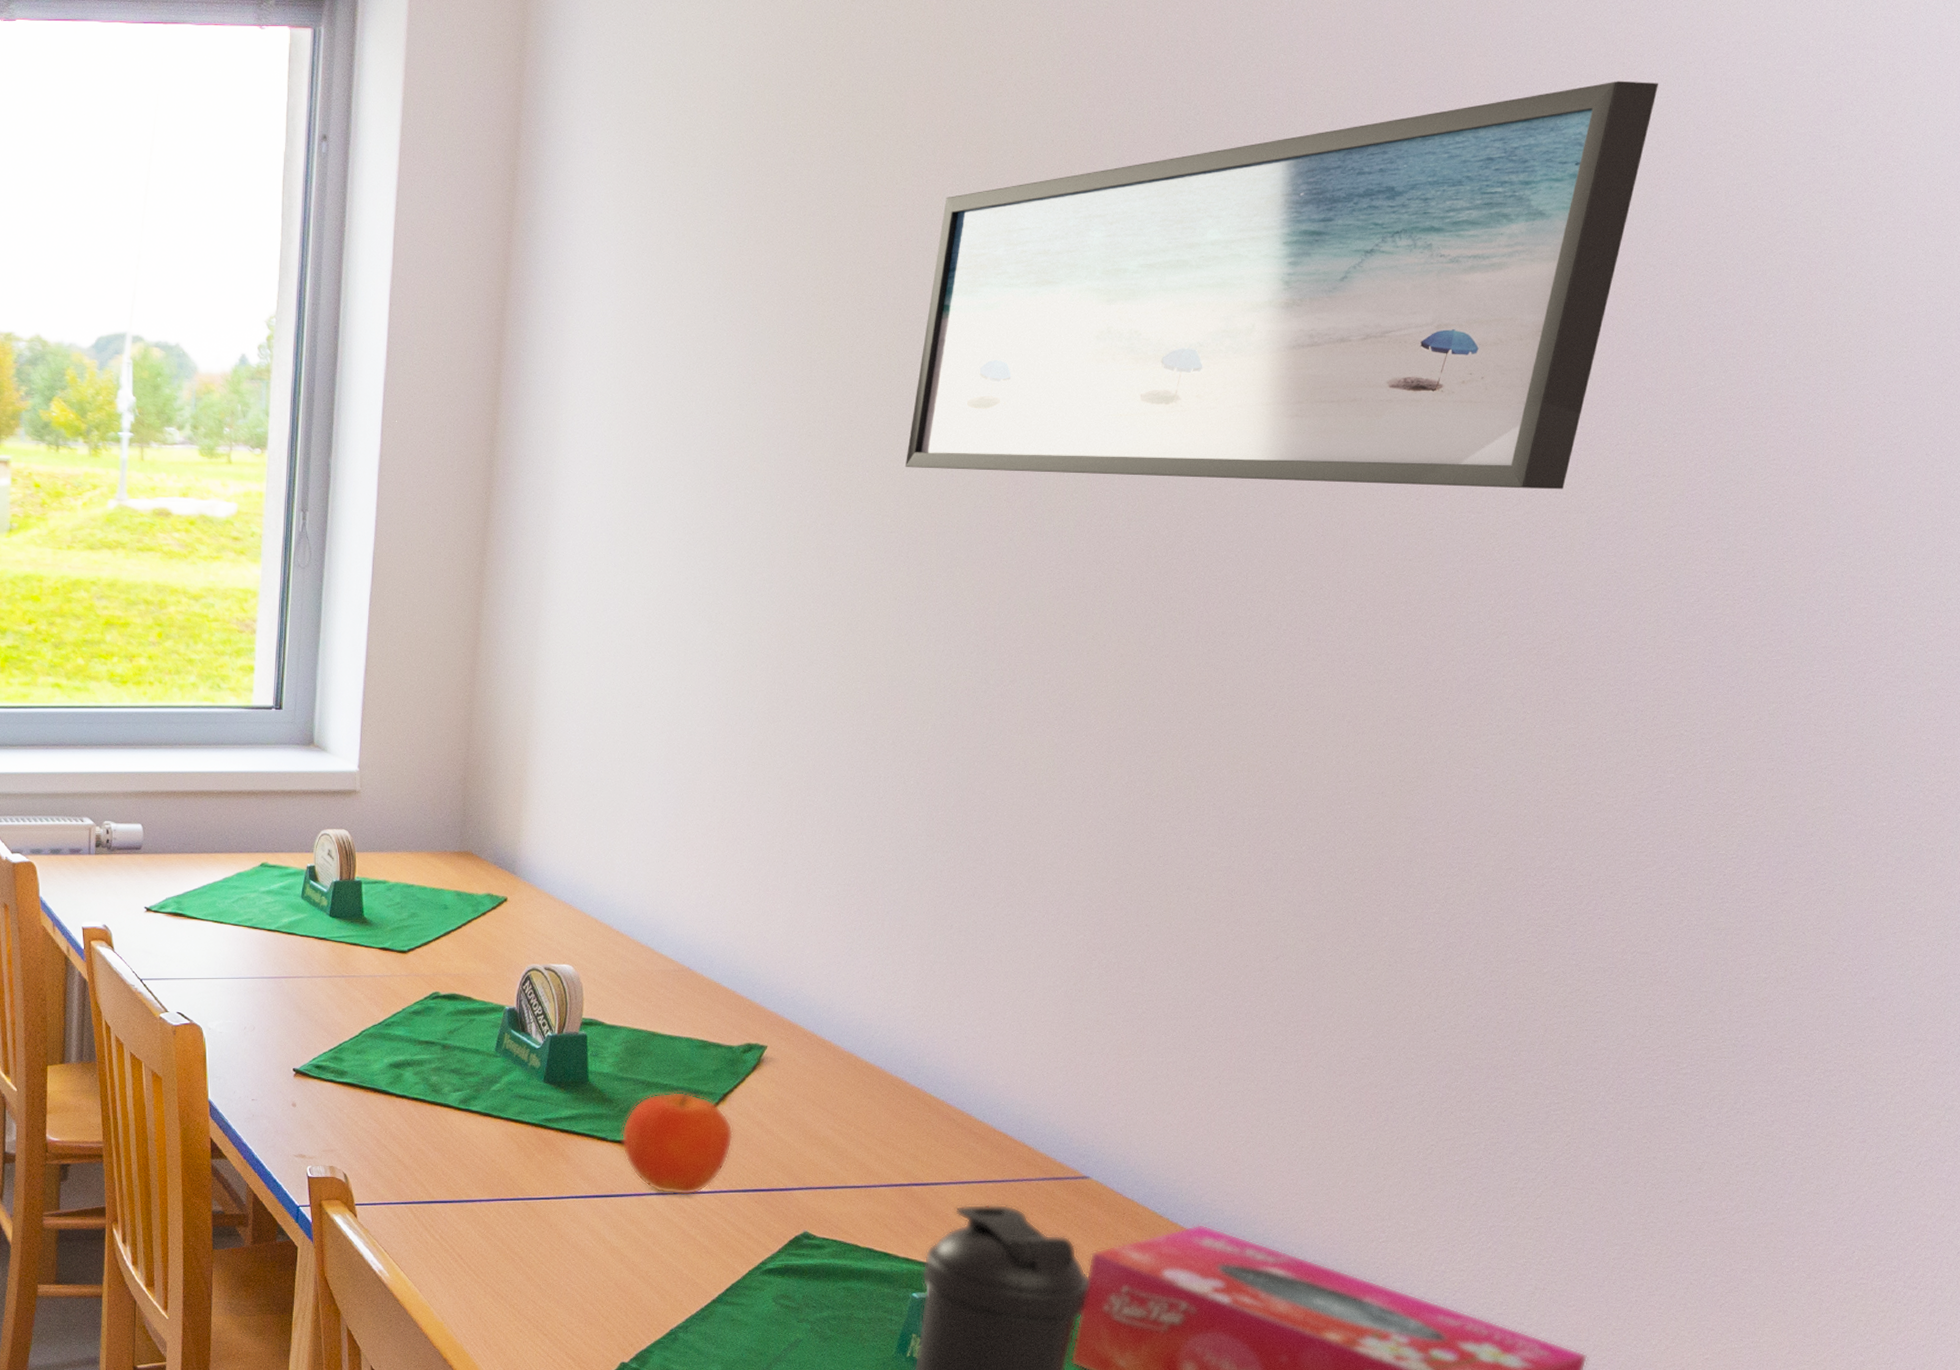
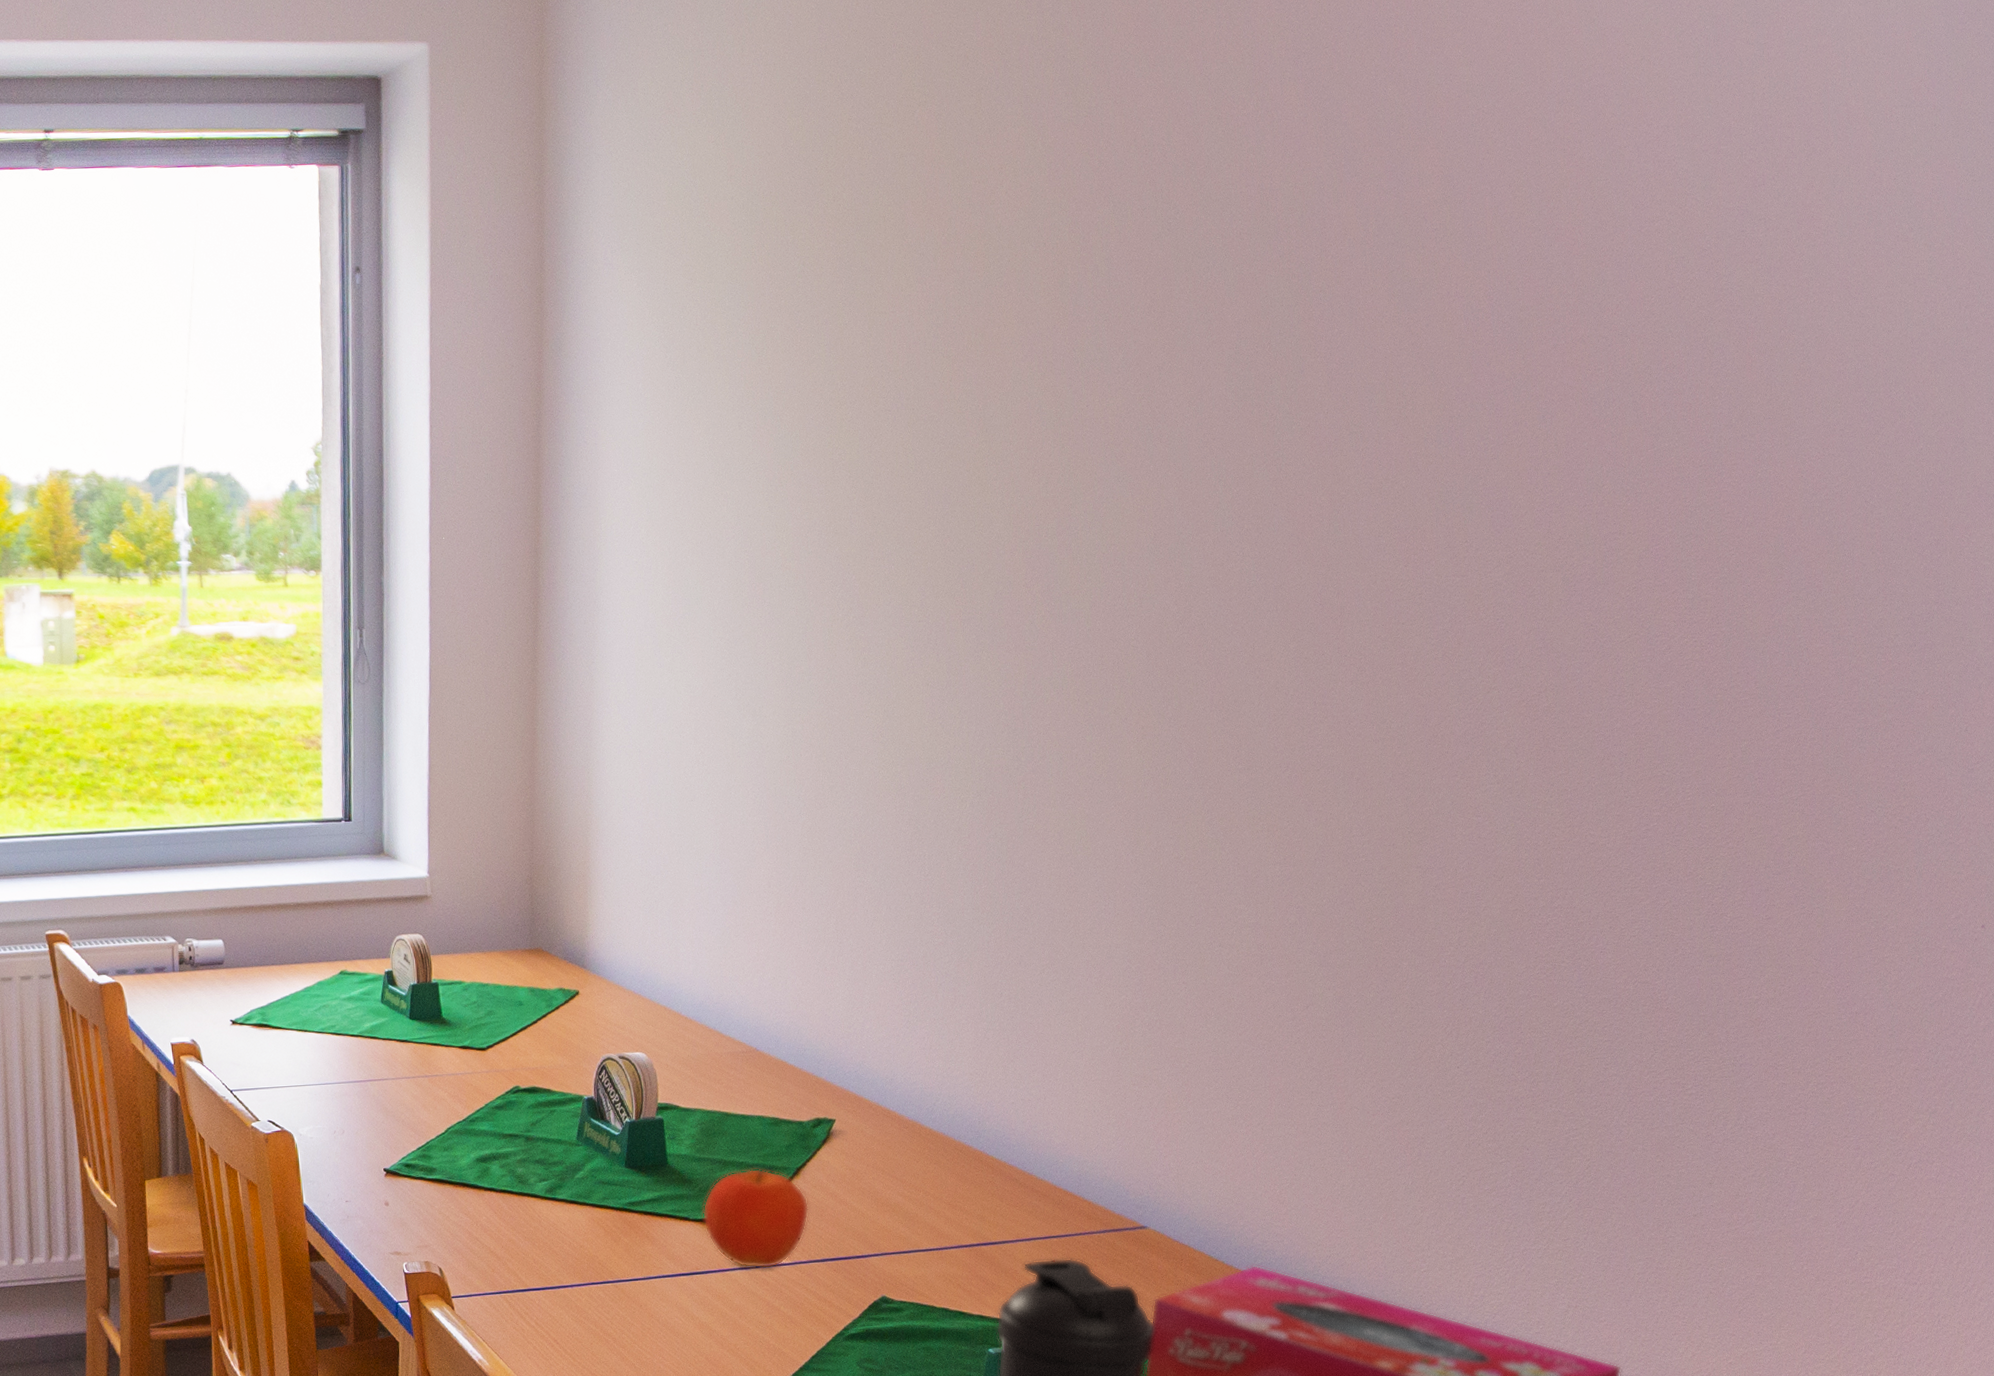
wall art: present [904,80,1659,490] -> none [927,166,1598,560]

